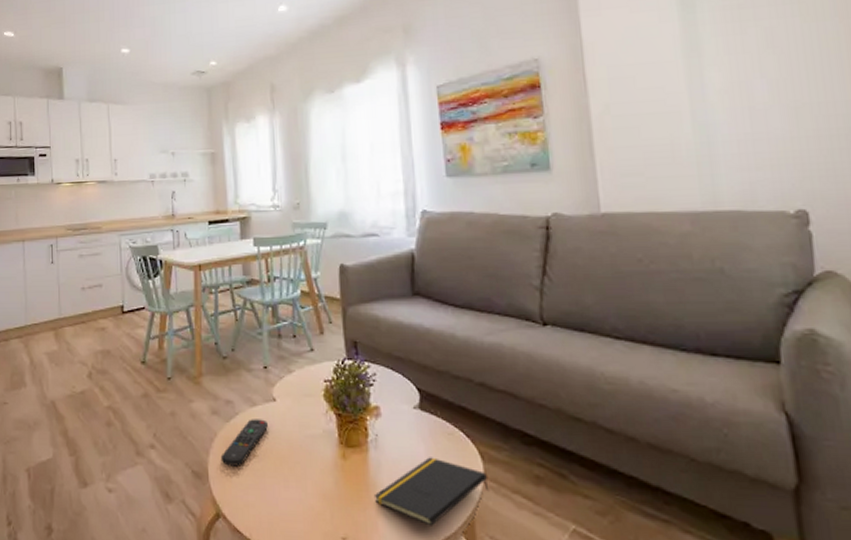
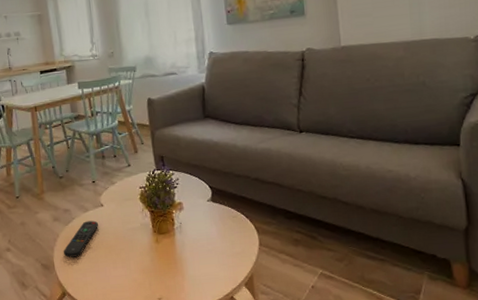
notepad: present [373,457,489,526] -> none [180,234,263,283]

